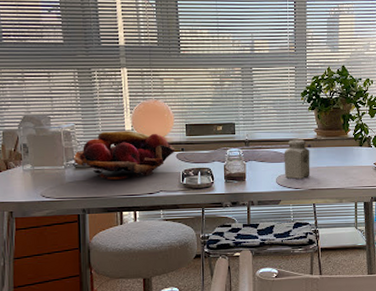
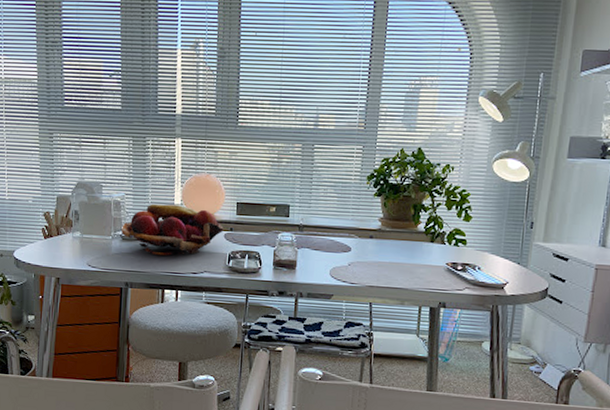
salt shaker: present [284,139,310,179] -> none [339,228,372,273]

